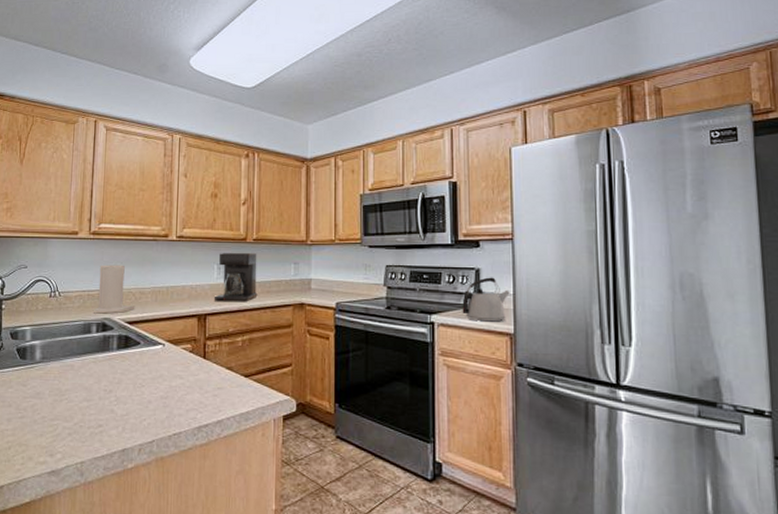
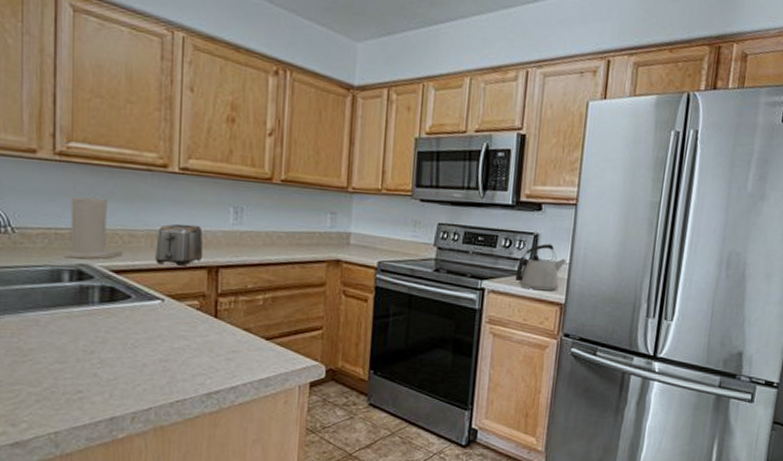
toaster: none [158,281,195,315] -> present [155,223,204,266]
coffee maker: present [213,253,258,302] -> none [228,194,286,255]

